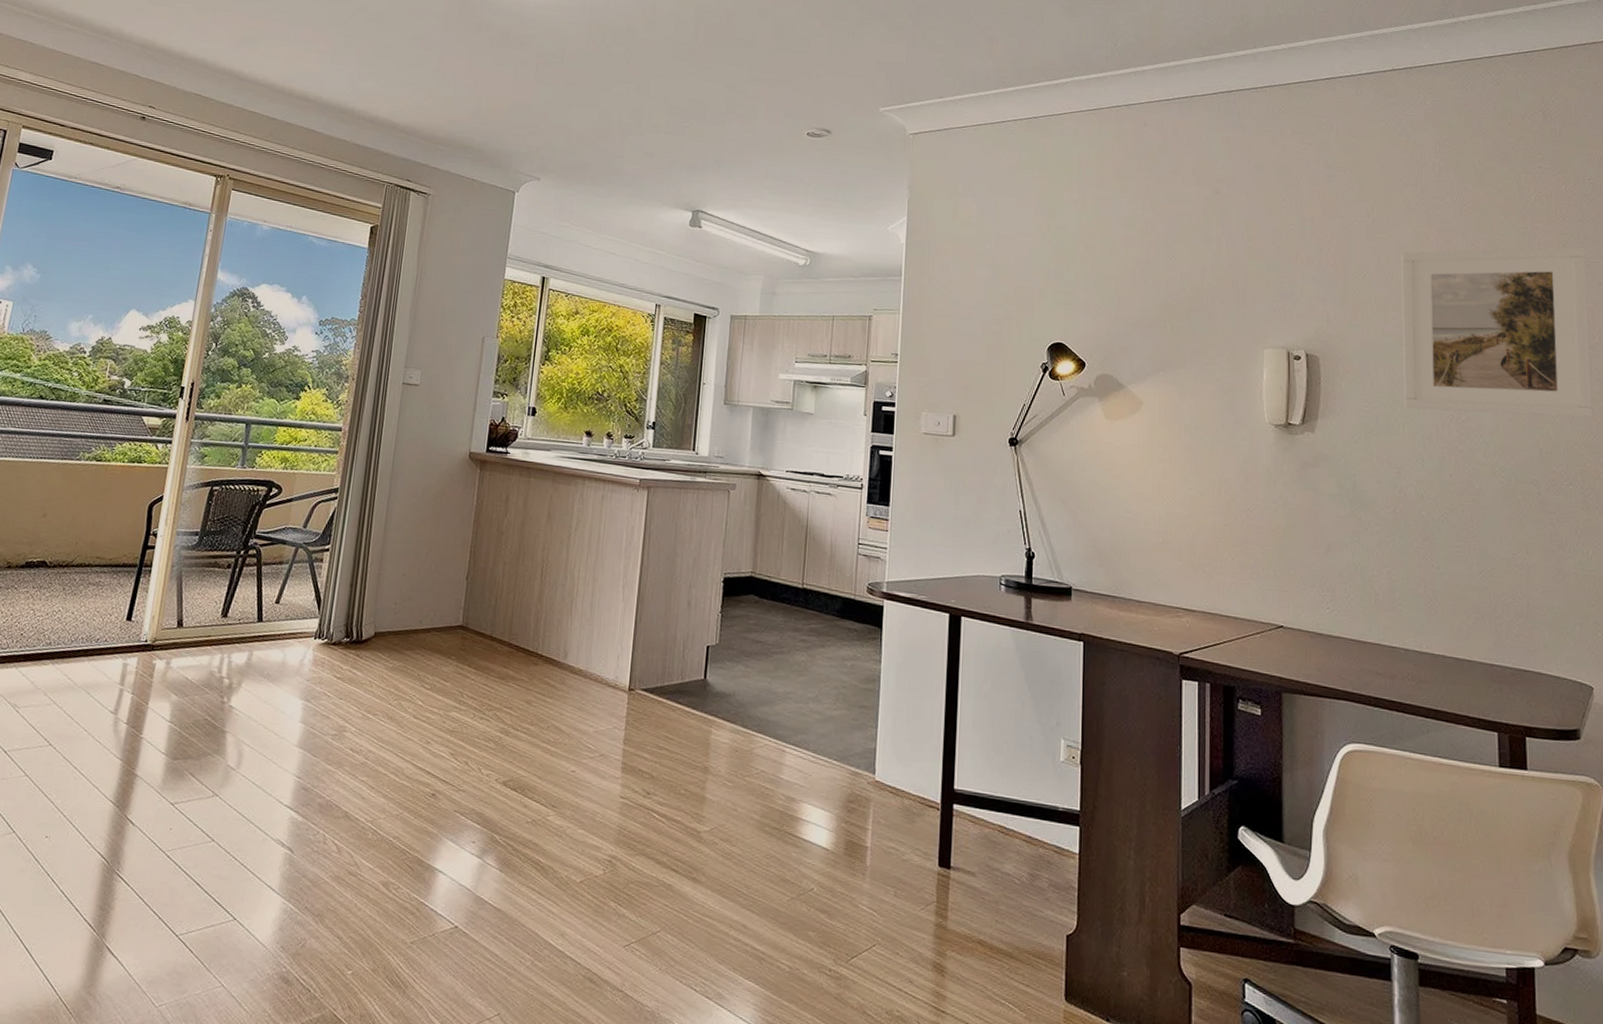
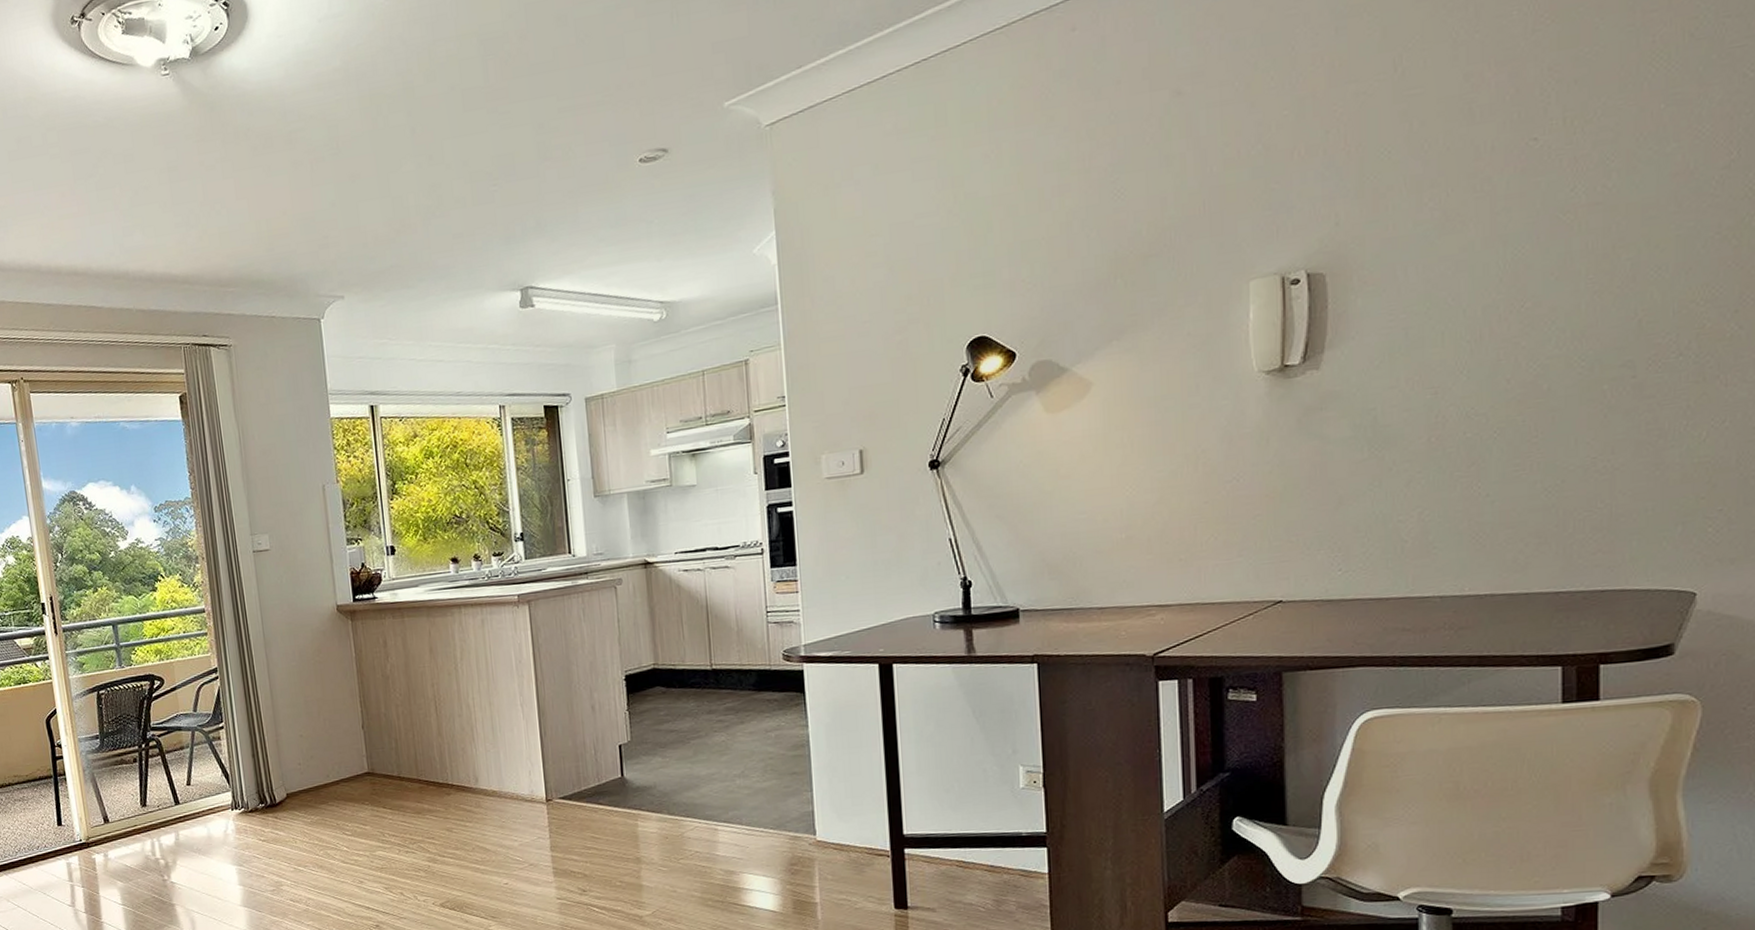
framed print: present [1401,246,1594,419] -> none [1442,29,1727,311]

